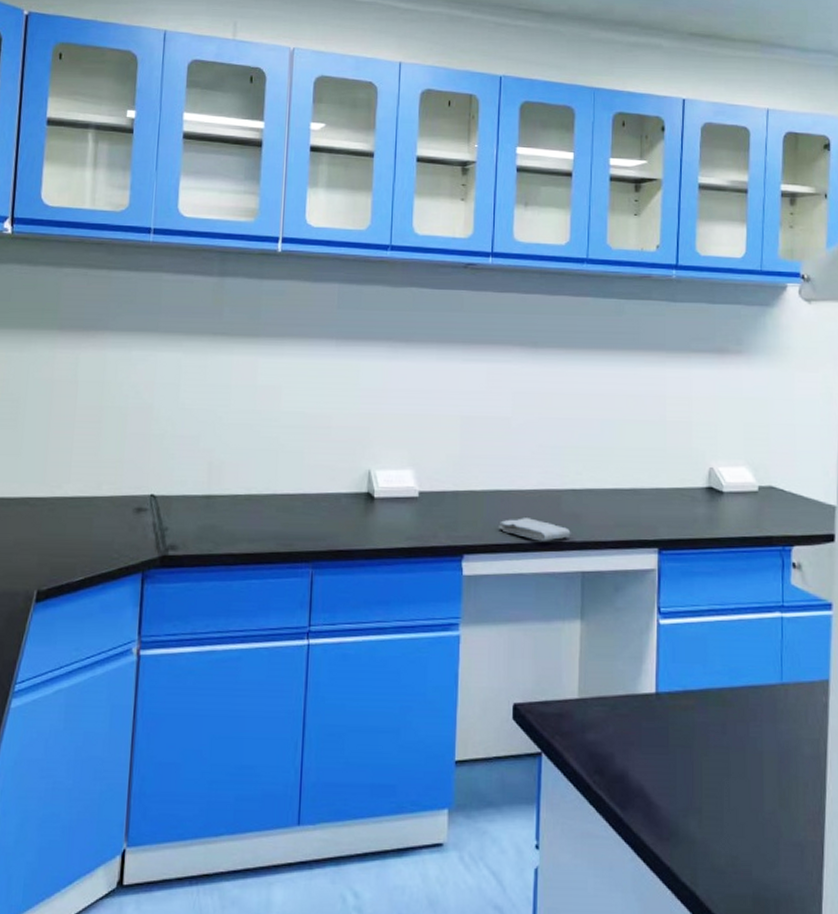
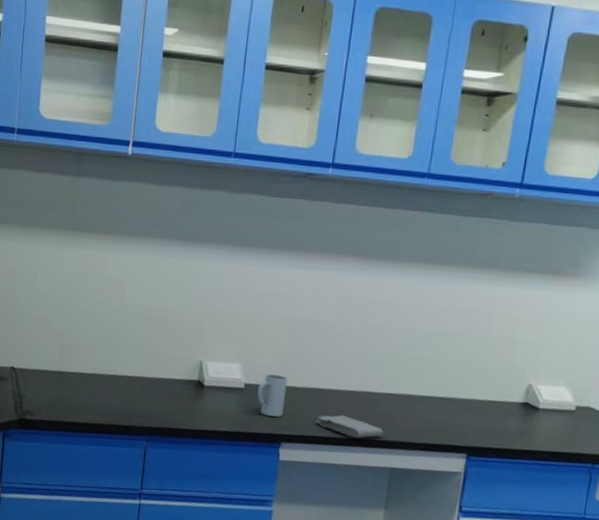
mug: none [434,479,465,526] -> present [257,374,288,417]

